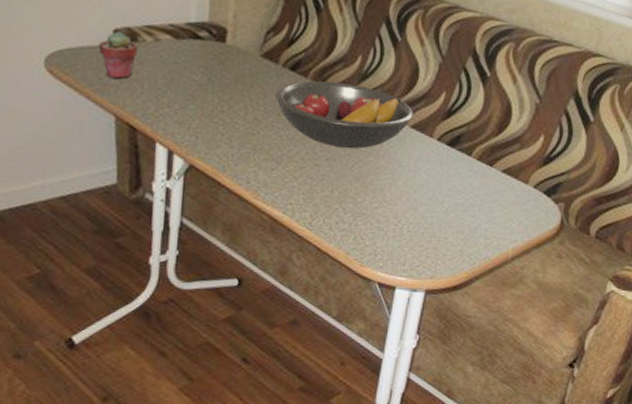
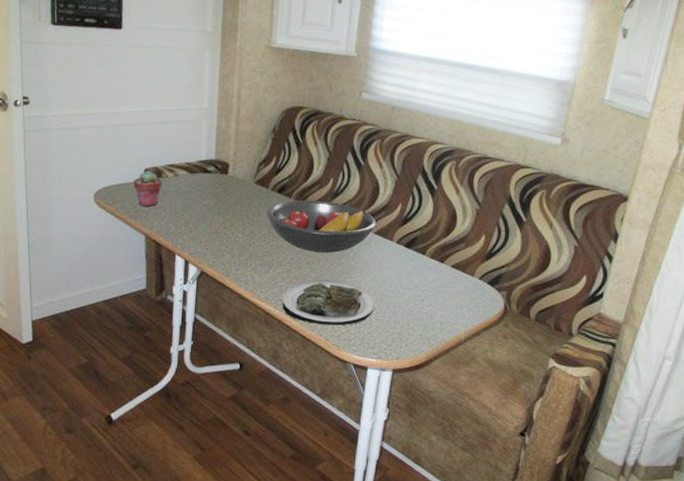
plate: none [292,180,408,237] -> present [281,279,375,326]

